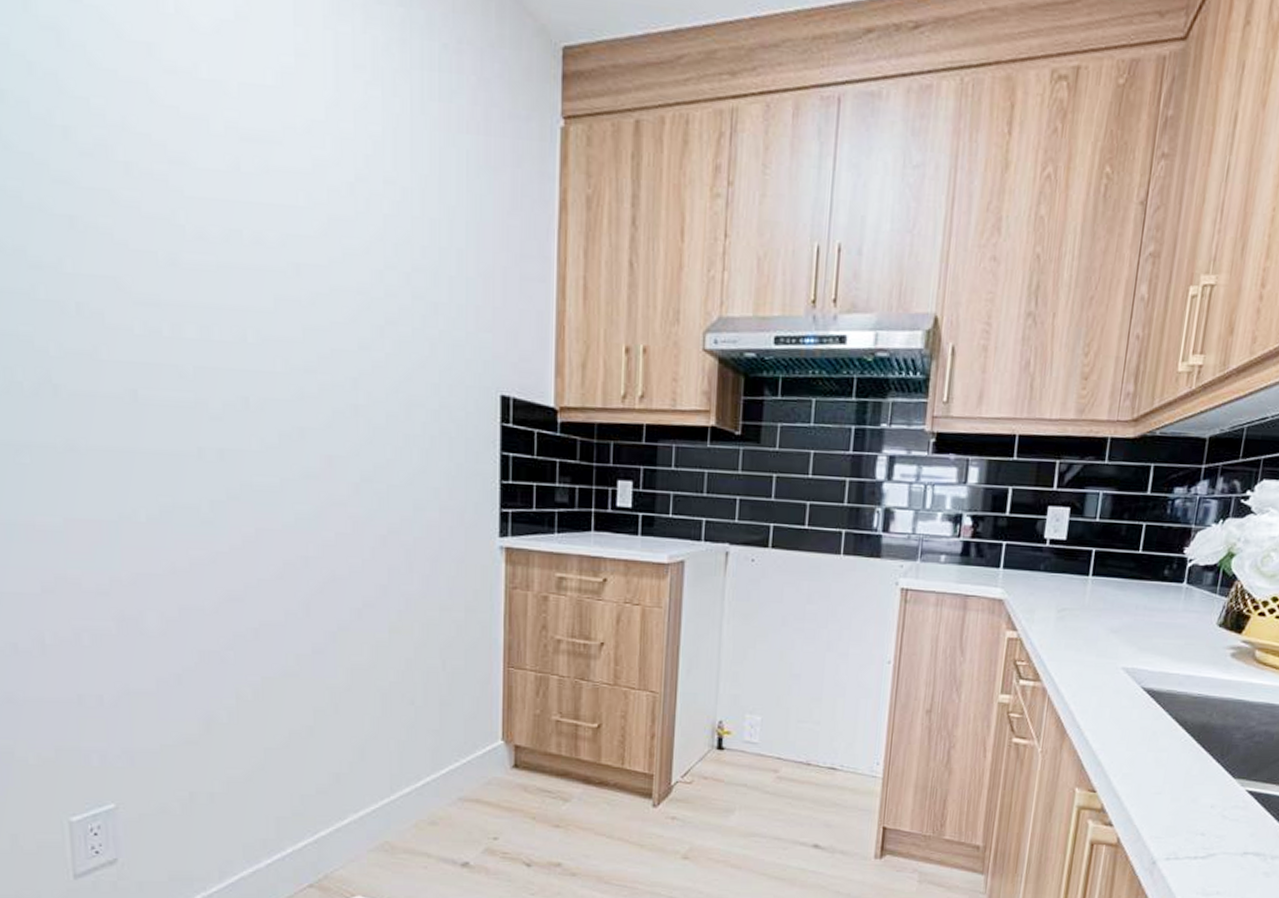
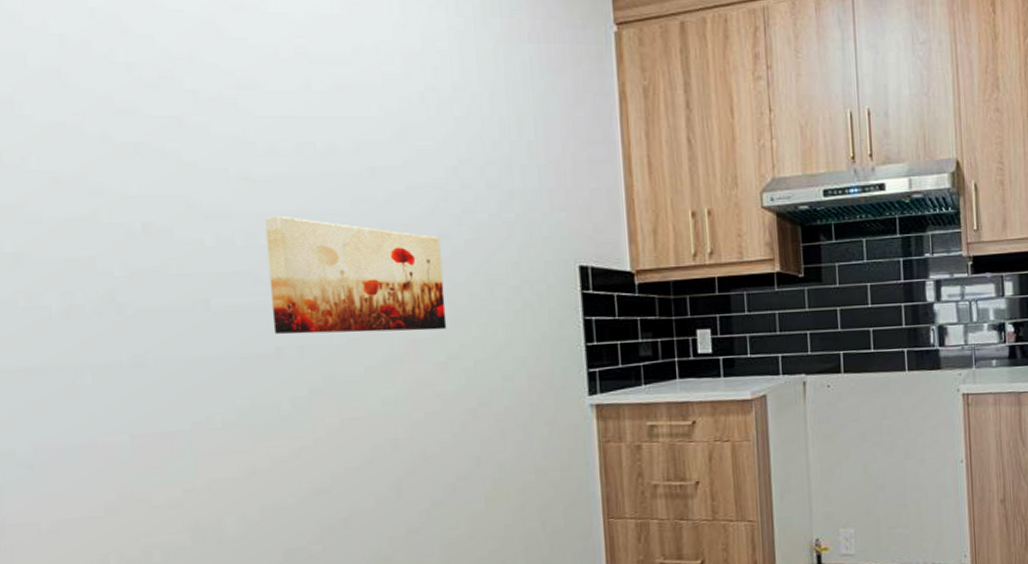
wall art: none [190,307,363,449] -> present [265,215,447,335]

